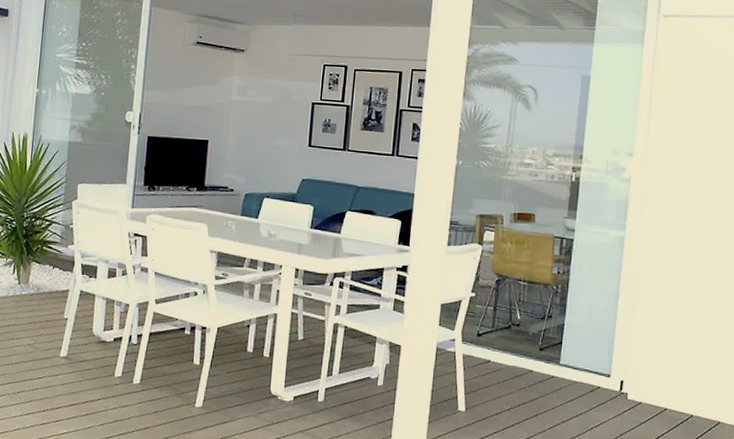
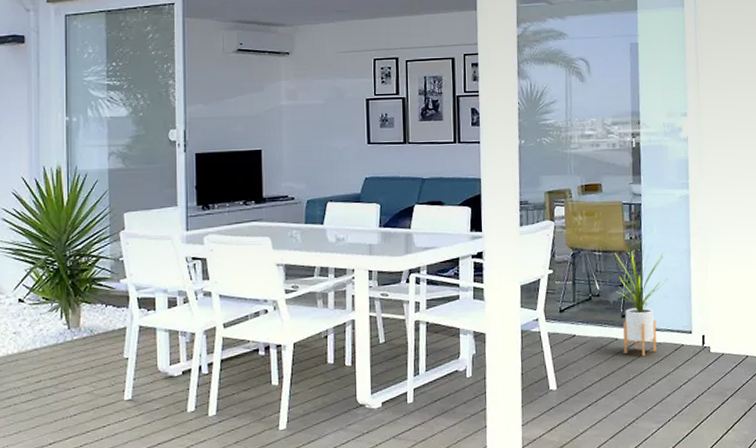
house plant: none [536,279,592,392] -> present [611,243,668,356]

